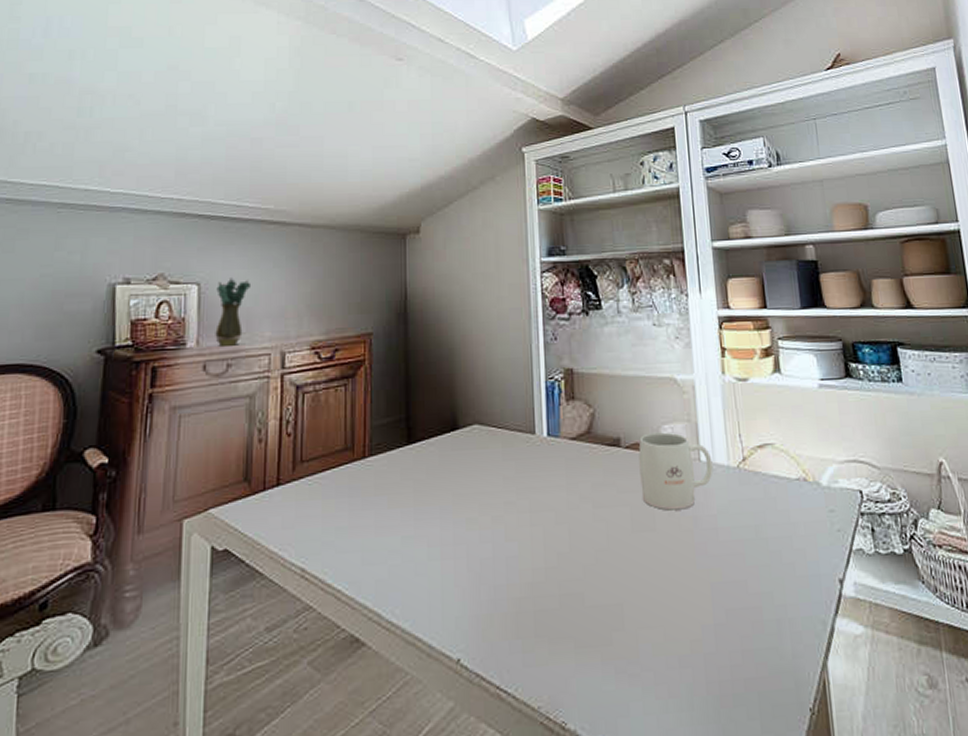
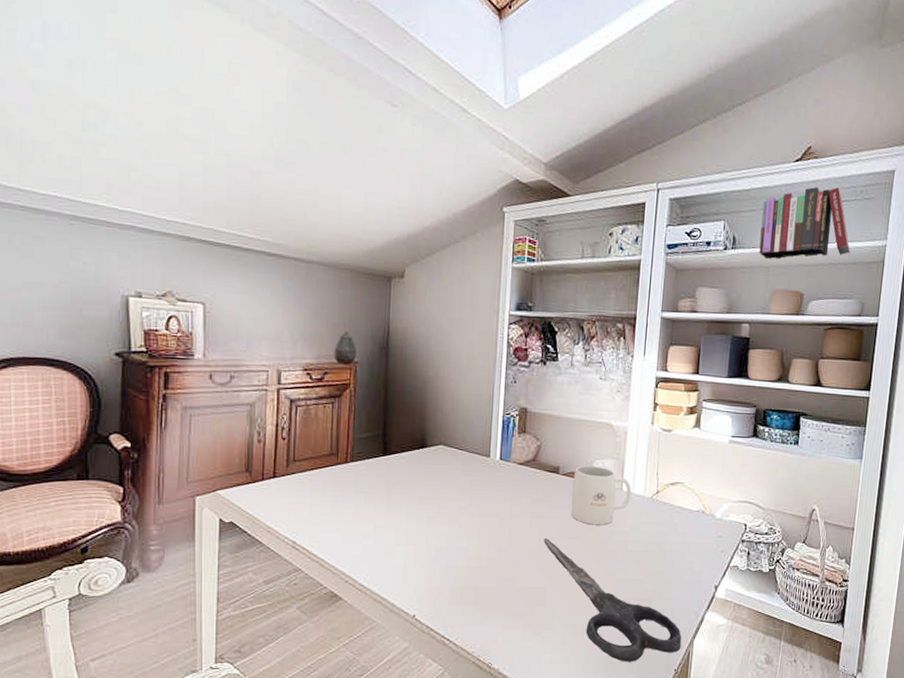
vase: present [215,278,252,348] -> none [219,301,252,362]
decorative jar: none [345,299,372,339] -> present [334,331,357,365]
scissors: none [613,533,813,704] -> present [544,537,682,662]
books: none [802,91,909,172] -> present [759,187,850,259]

